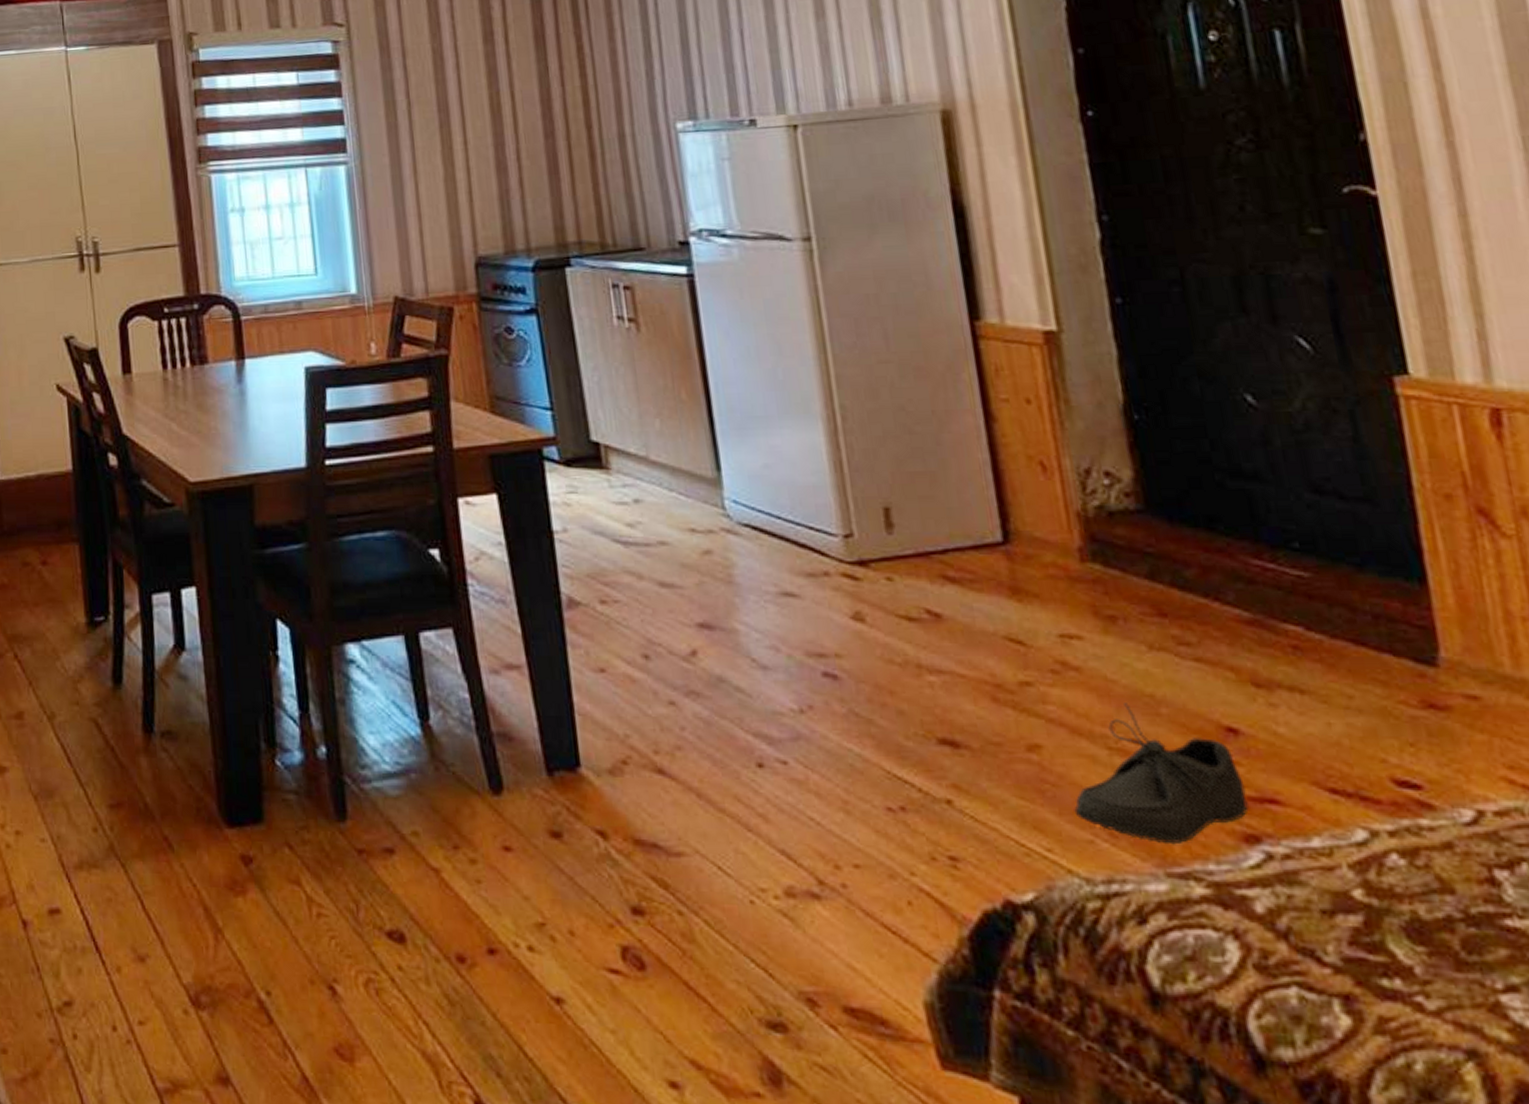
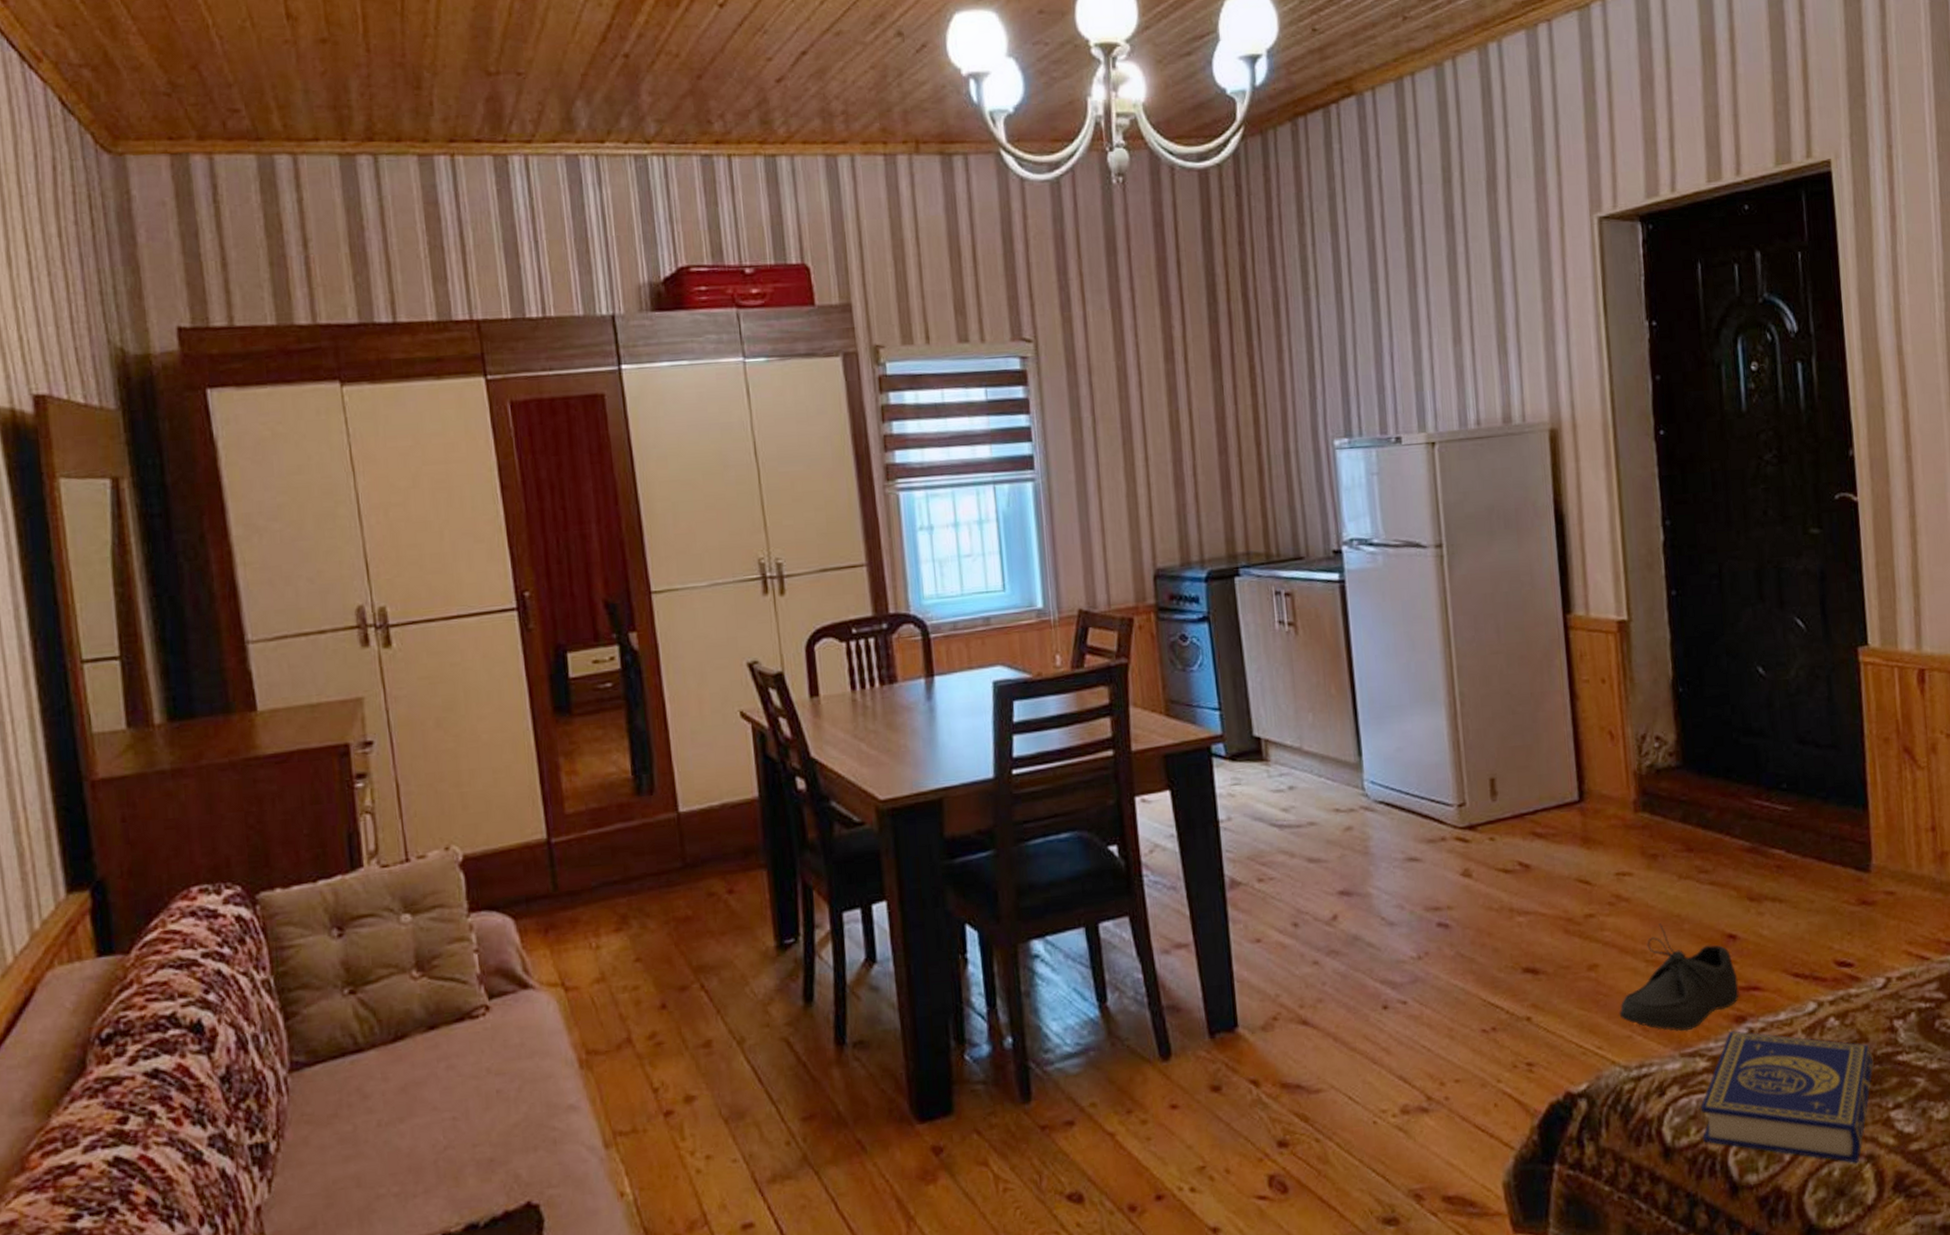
book: none [1200,853,1467,1059] -> present [1700,1031,1874,1164]

